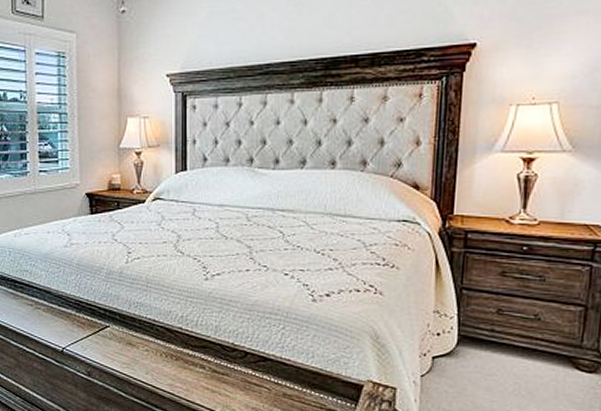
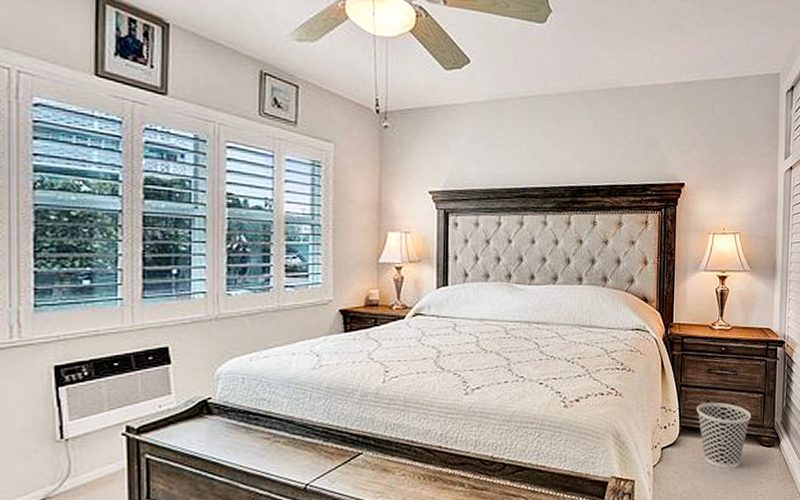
wastebasket: none [482,310,564,392] -> present [696,401,752,469]

